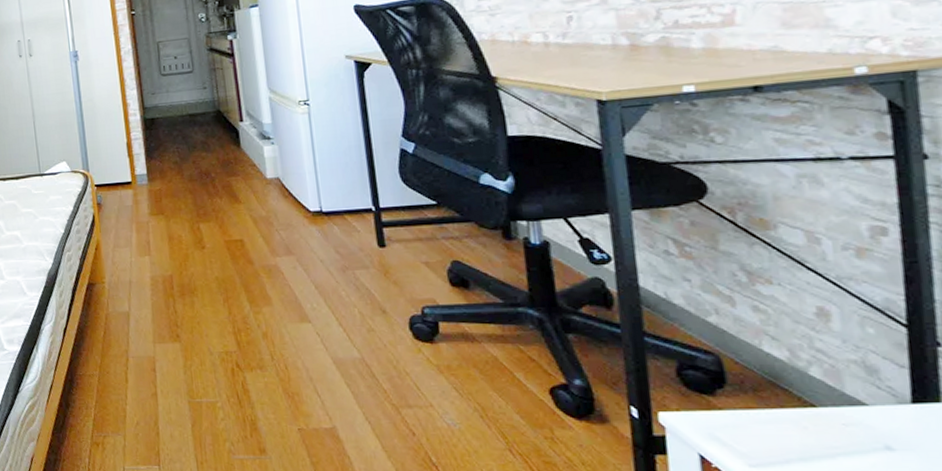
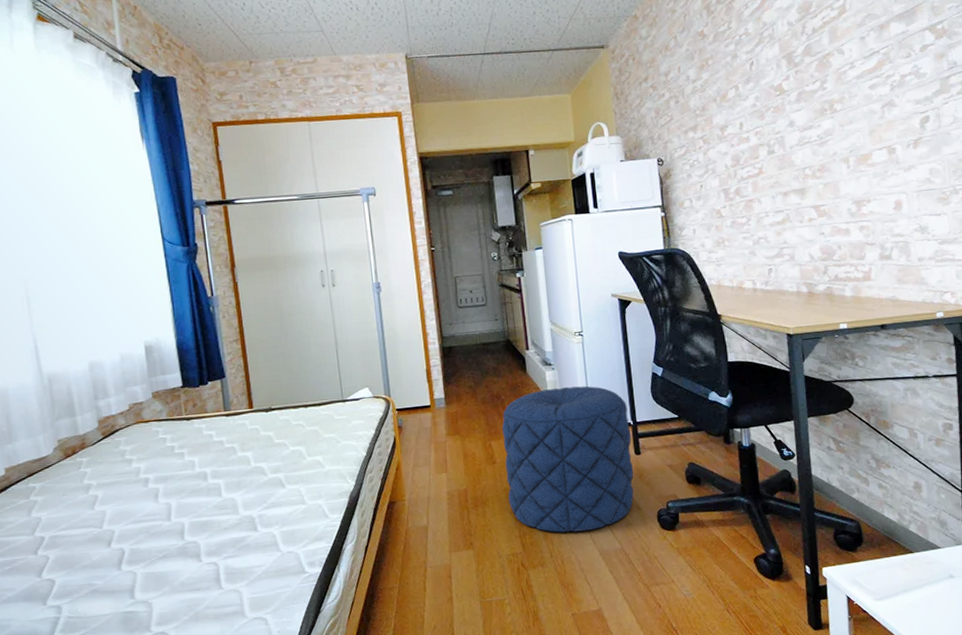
pouf: none [212,163,377,334] -> present [502,386,634,533]

